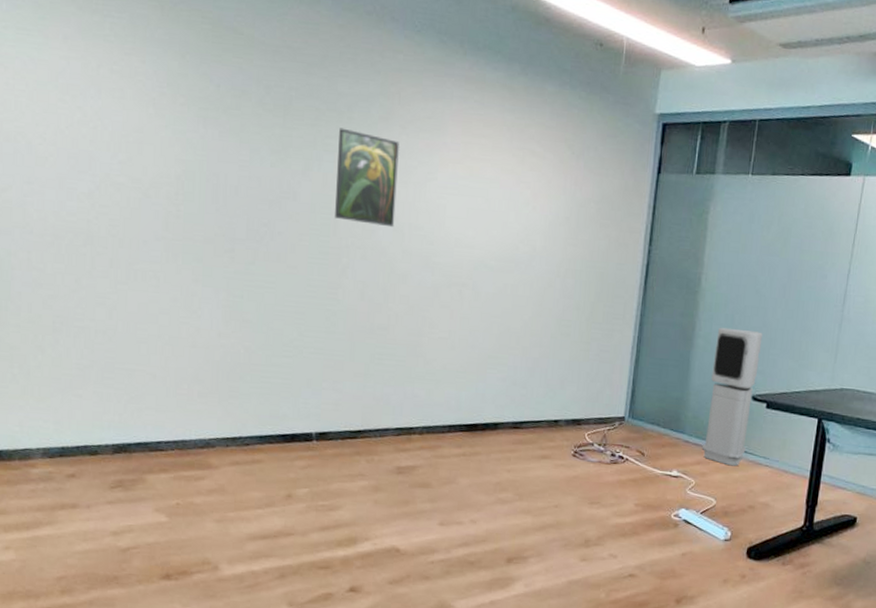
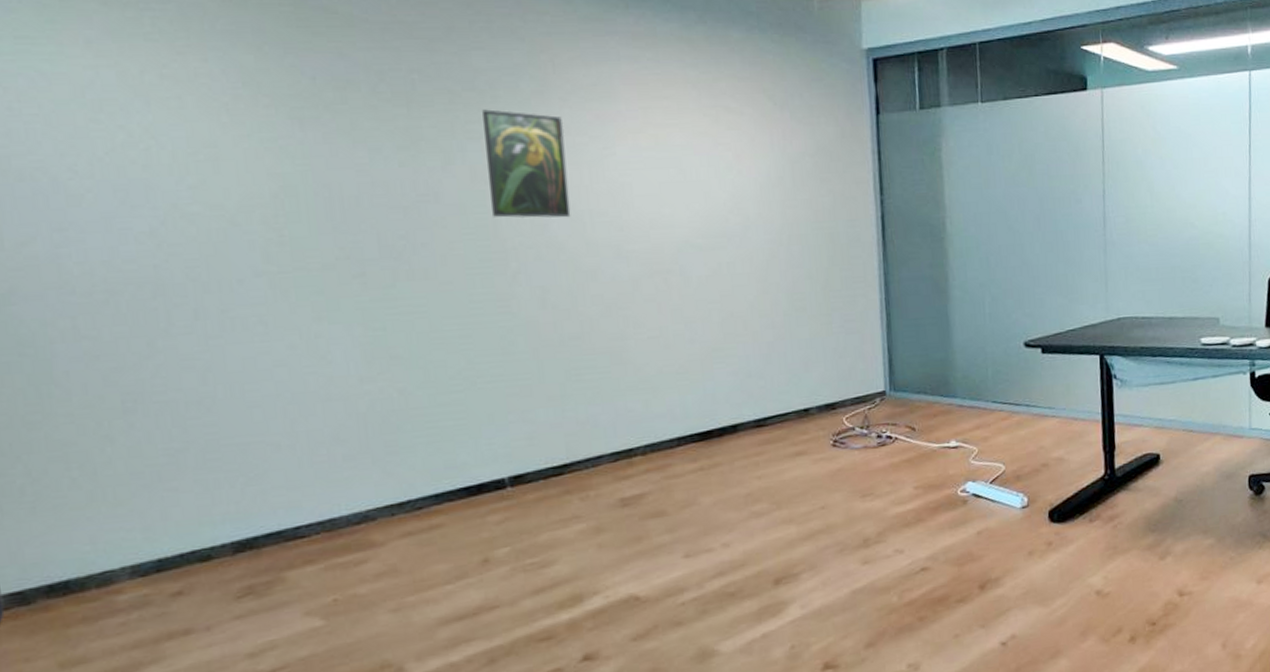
air purifier: present [701,327,763,467] -> none [973,271,1028,424]

